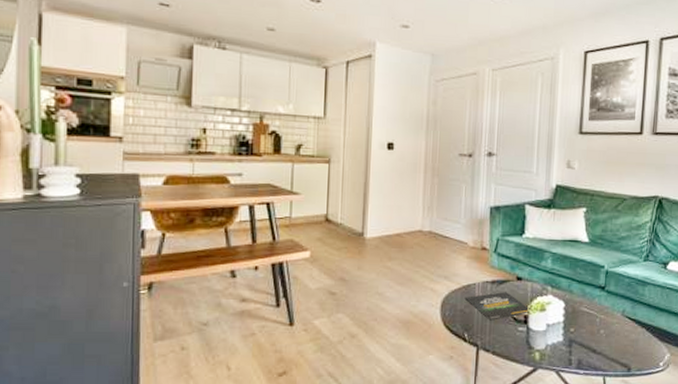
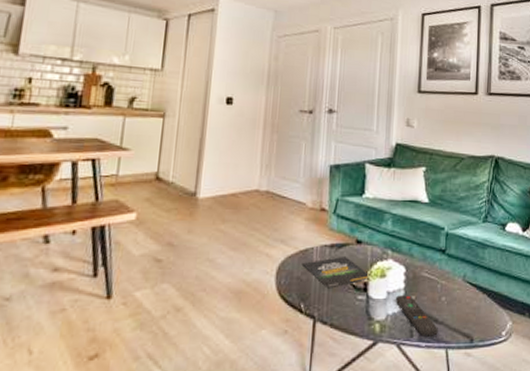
remote control: none [554,328,596,365] -> present [395,295,438,336]

